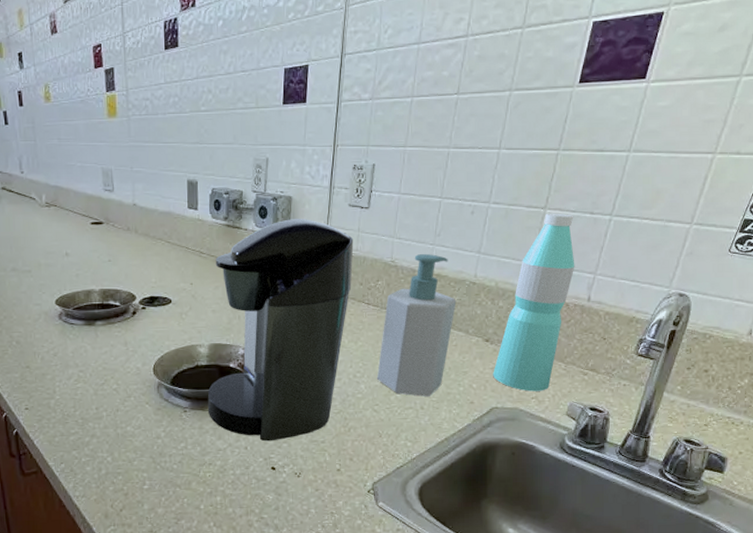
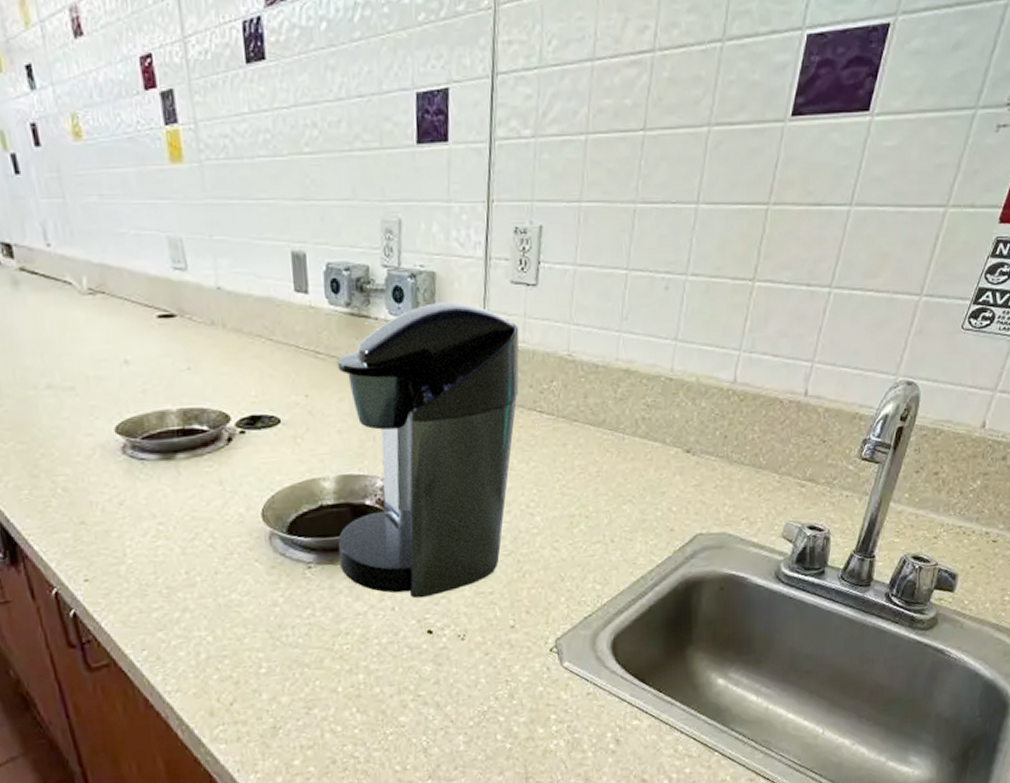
soap bottle: present [377,254,457,396] -> none [556,343,650,527]
water bottle: present [493,213,575,391] -> none [696,285,790,512]

